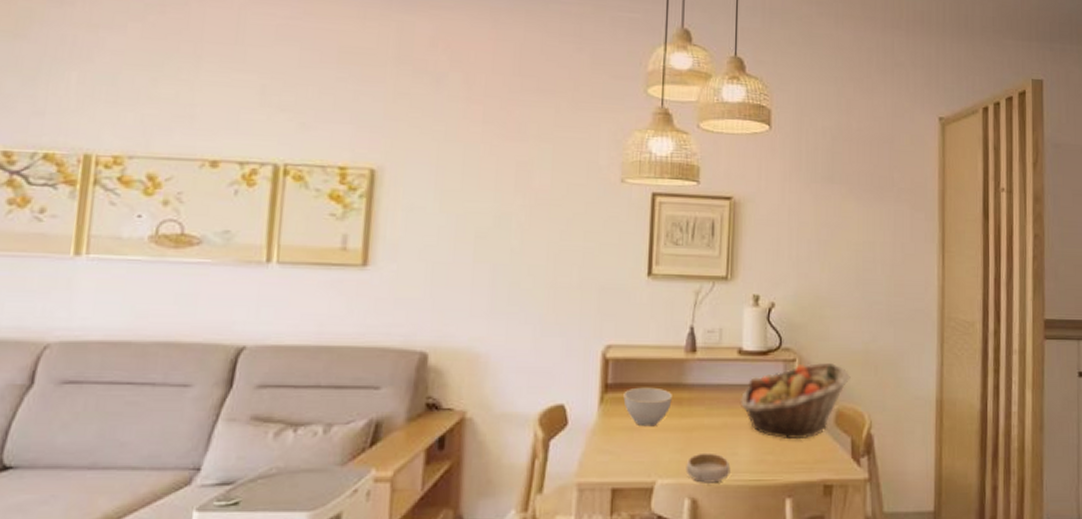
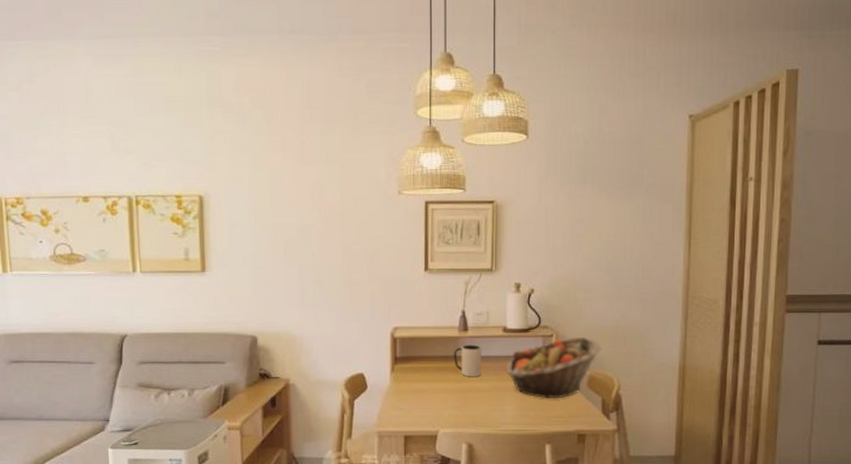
bowl: present [623,387,672,427] -> none [410,359,449,390]
mug: none [678,369,713,412] -> present [454,345,483,378]
bowl: present [685,452,731,483] -> none [462,409,499,432]

